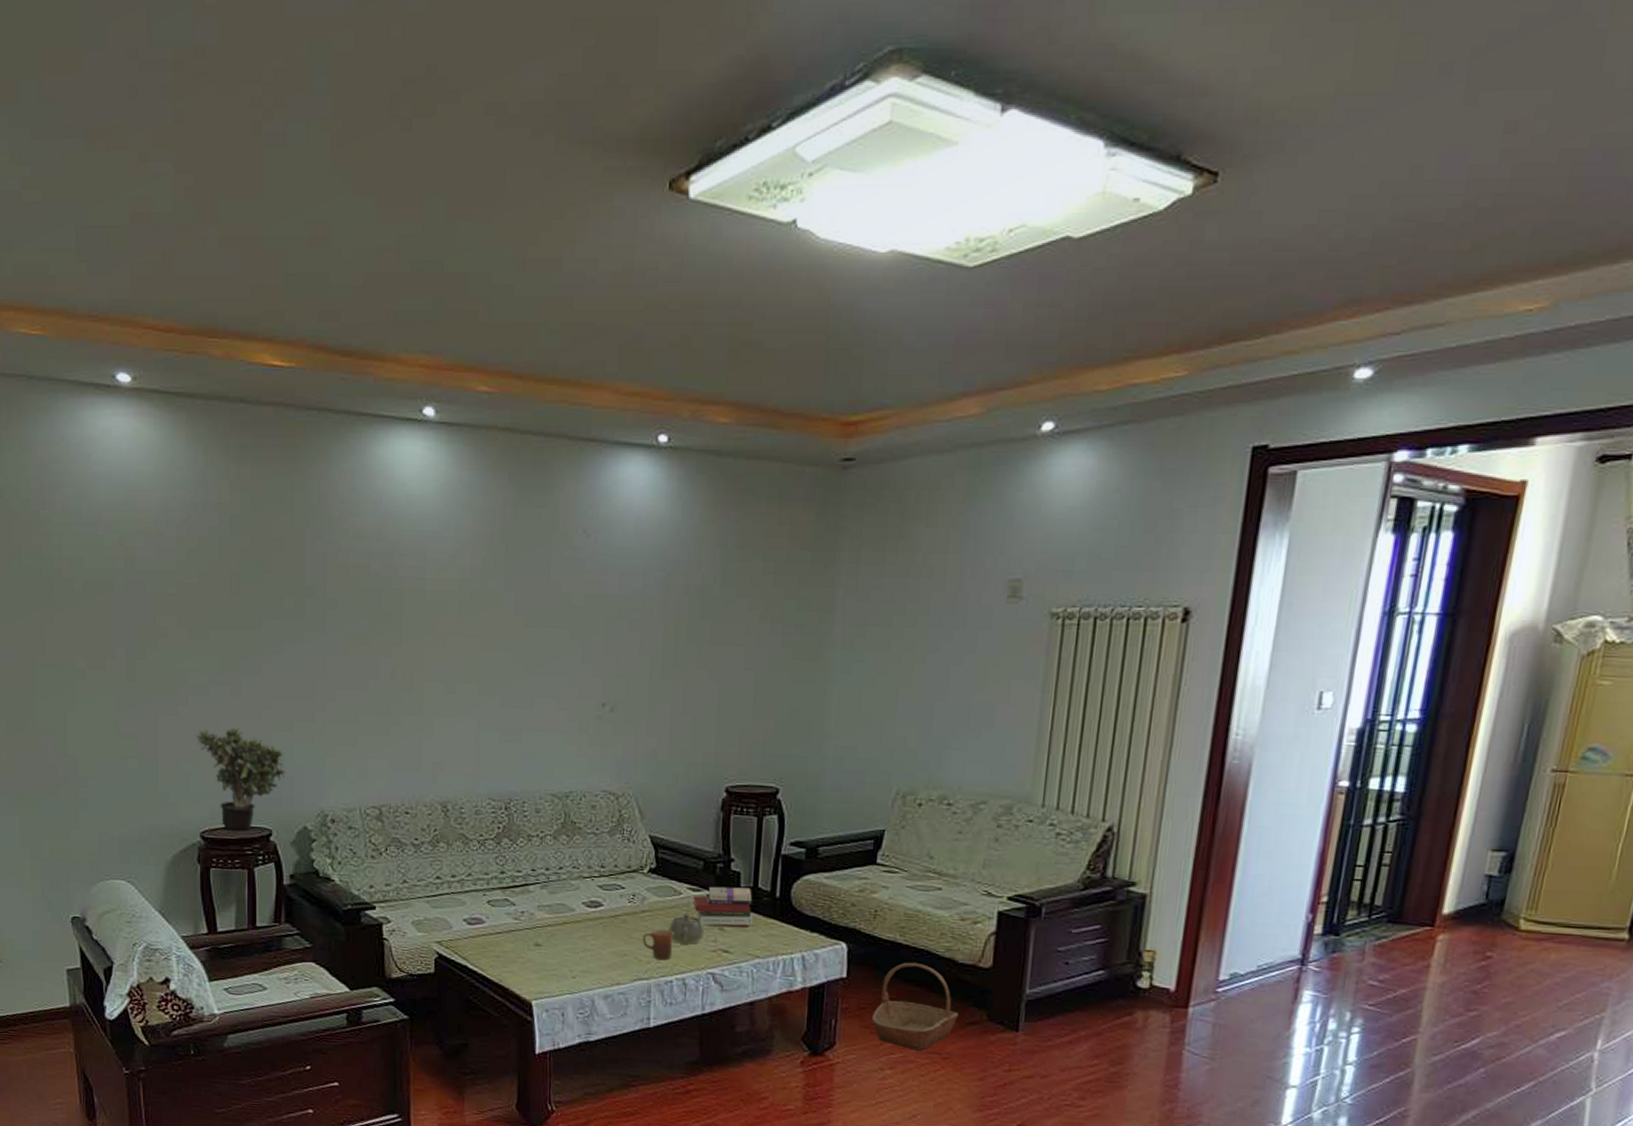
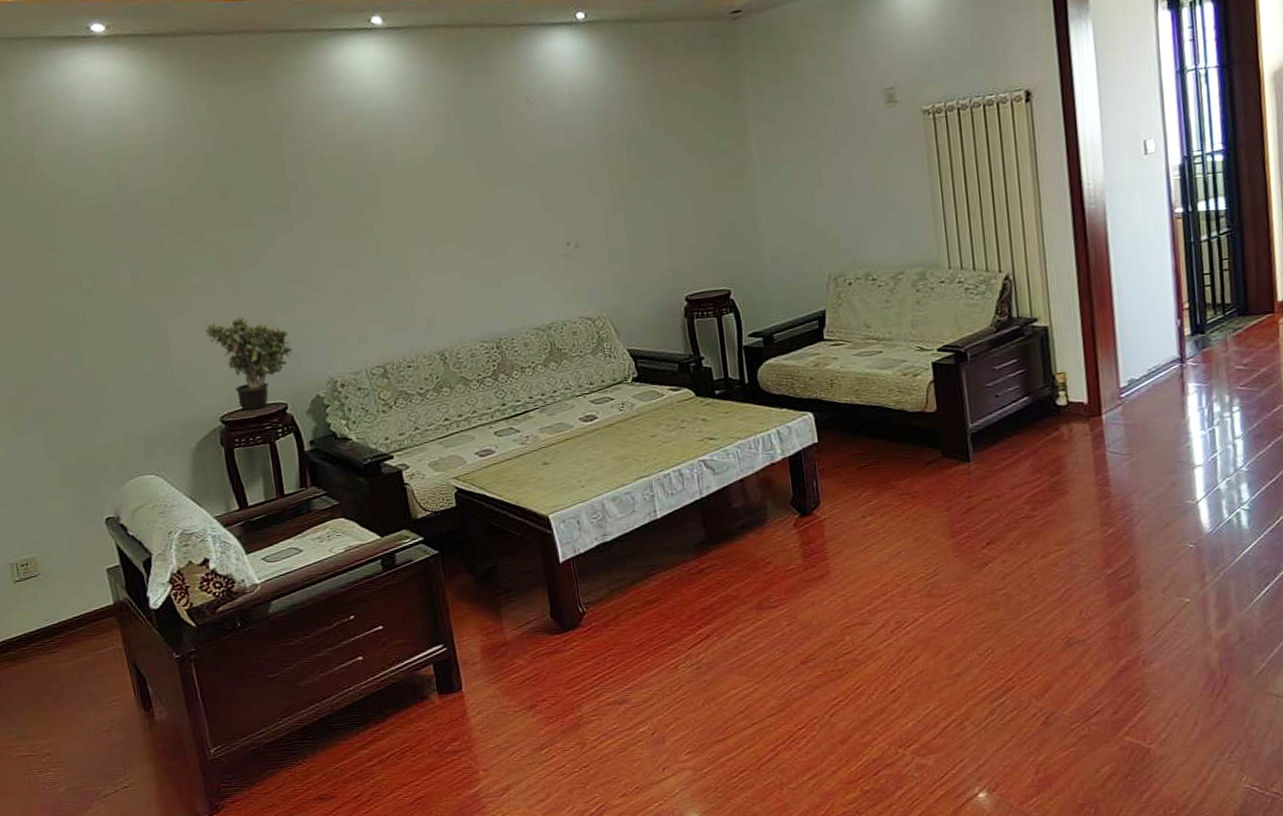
mug: present [642,928,674,961] -> none [637,428,666,458]
teapot: present [668,912,704,945] -> none [658,411,690,440]
books: present [693,886,754,927] -> none [674,380,730,419]
basket: present [872,962,958,1051] -> none [846,418,918,495]

